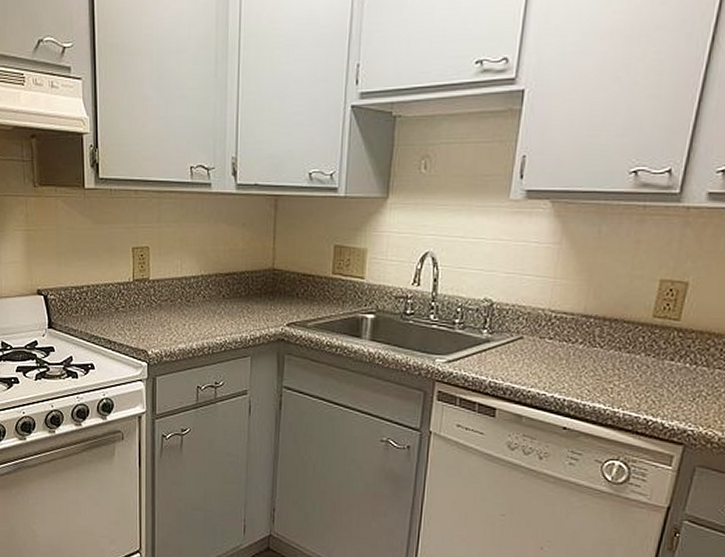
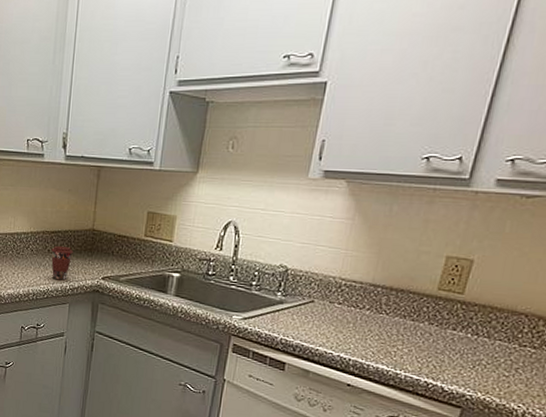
coffee cup: none [226,289,252,330] -> present [51,245,73,281]

